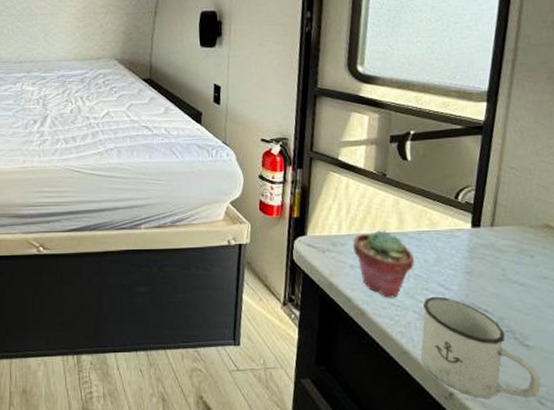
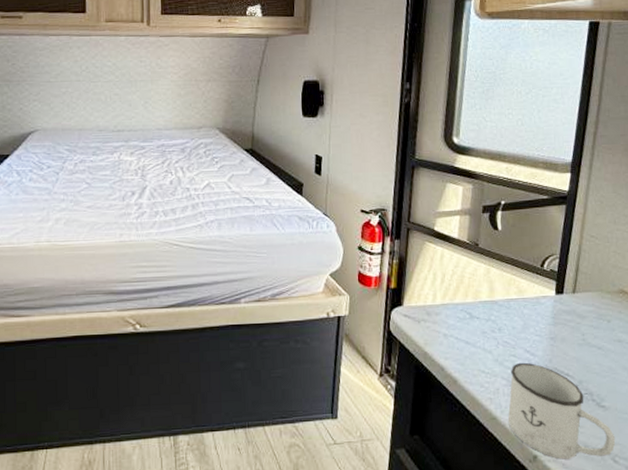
potted succulent: present [353,230,414,298] -> none [447,299,503,366]

